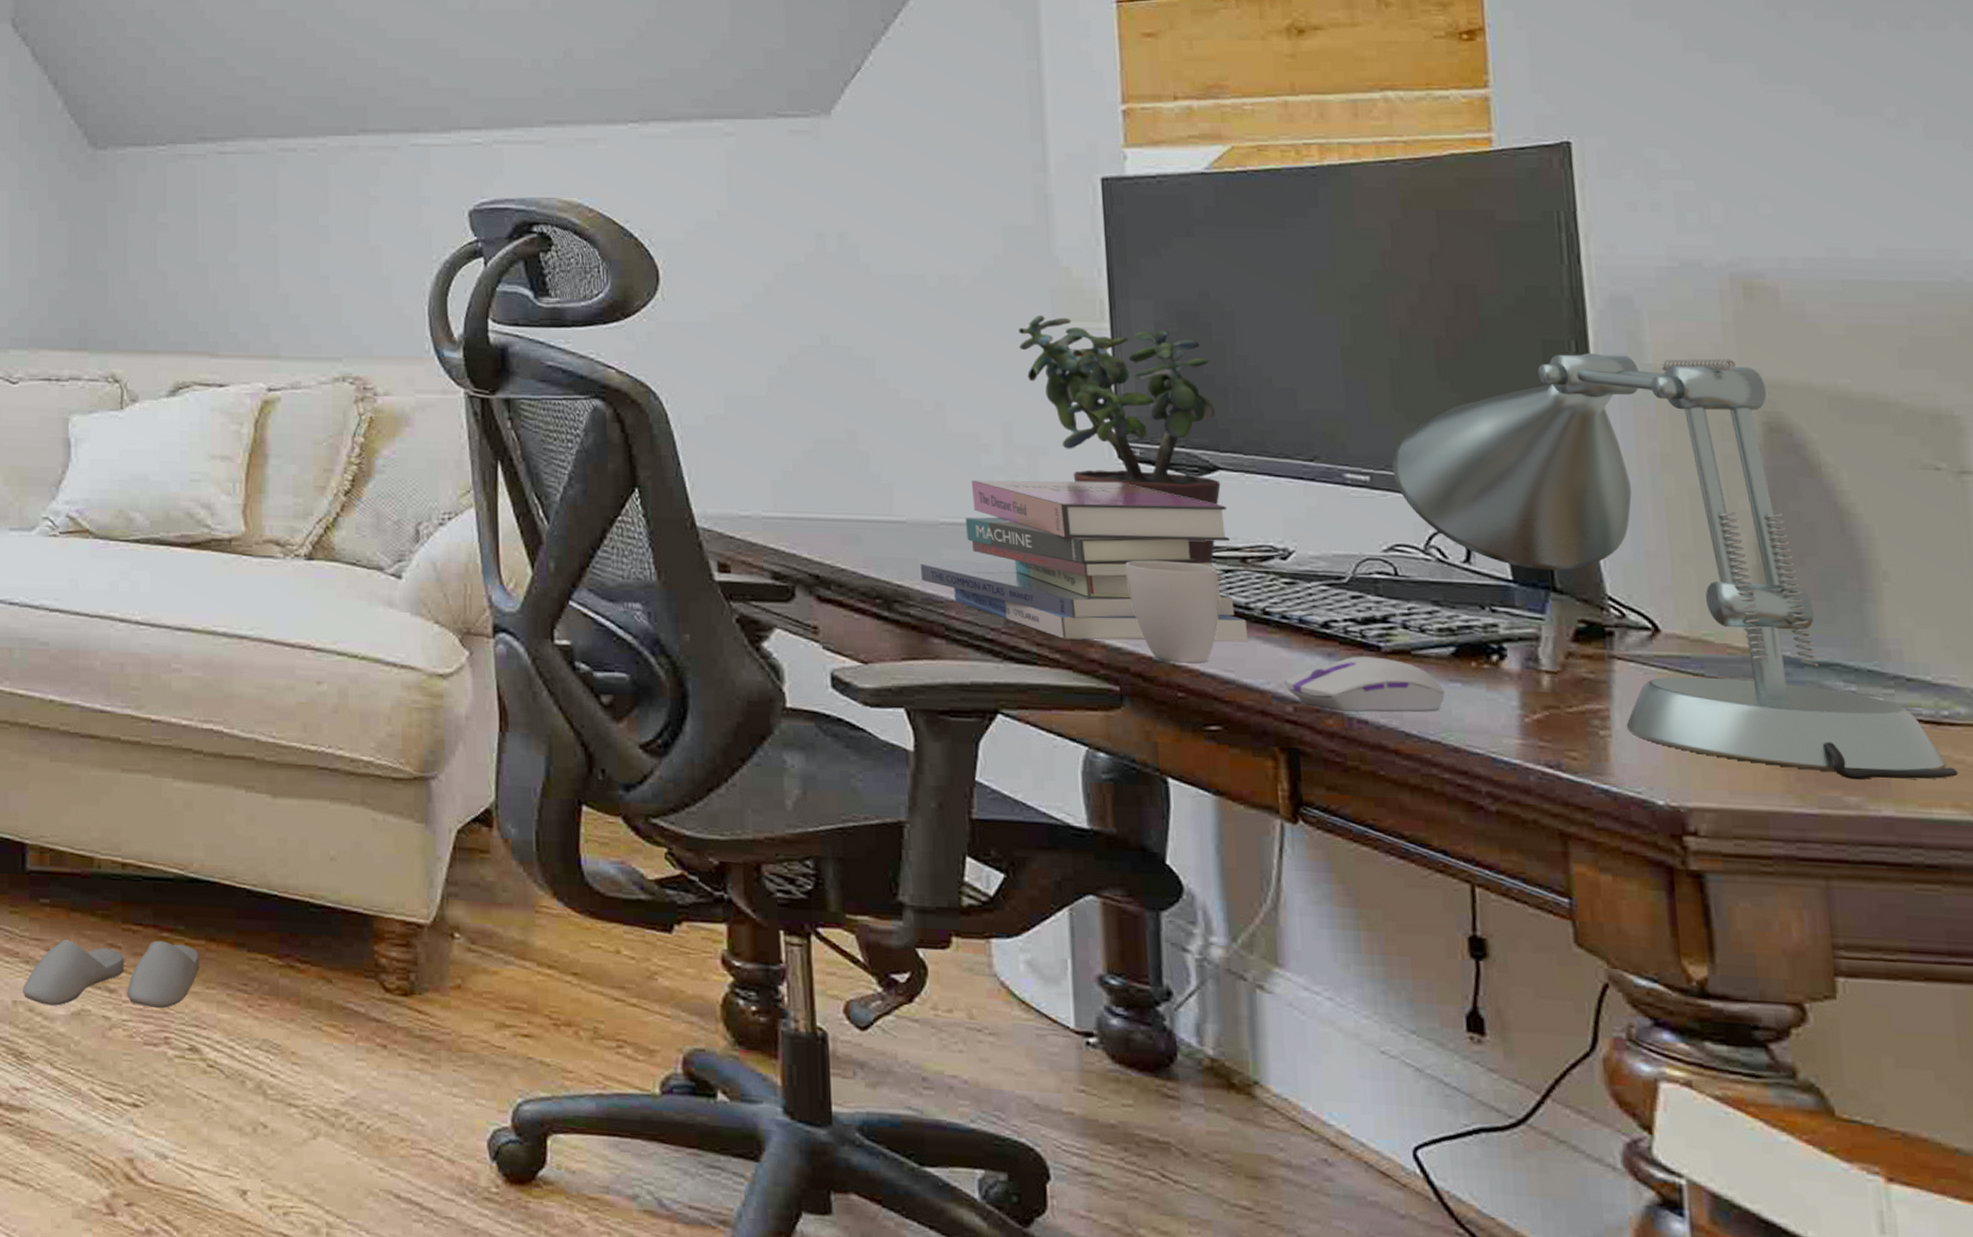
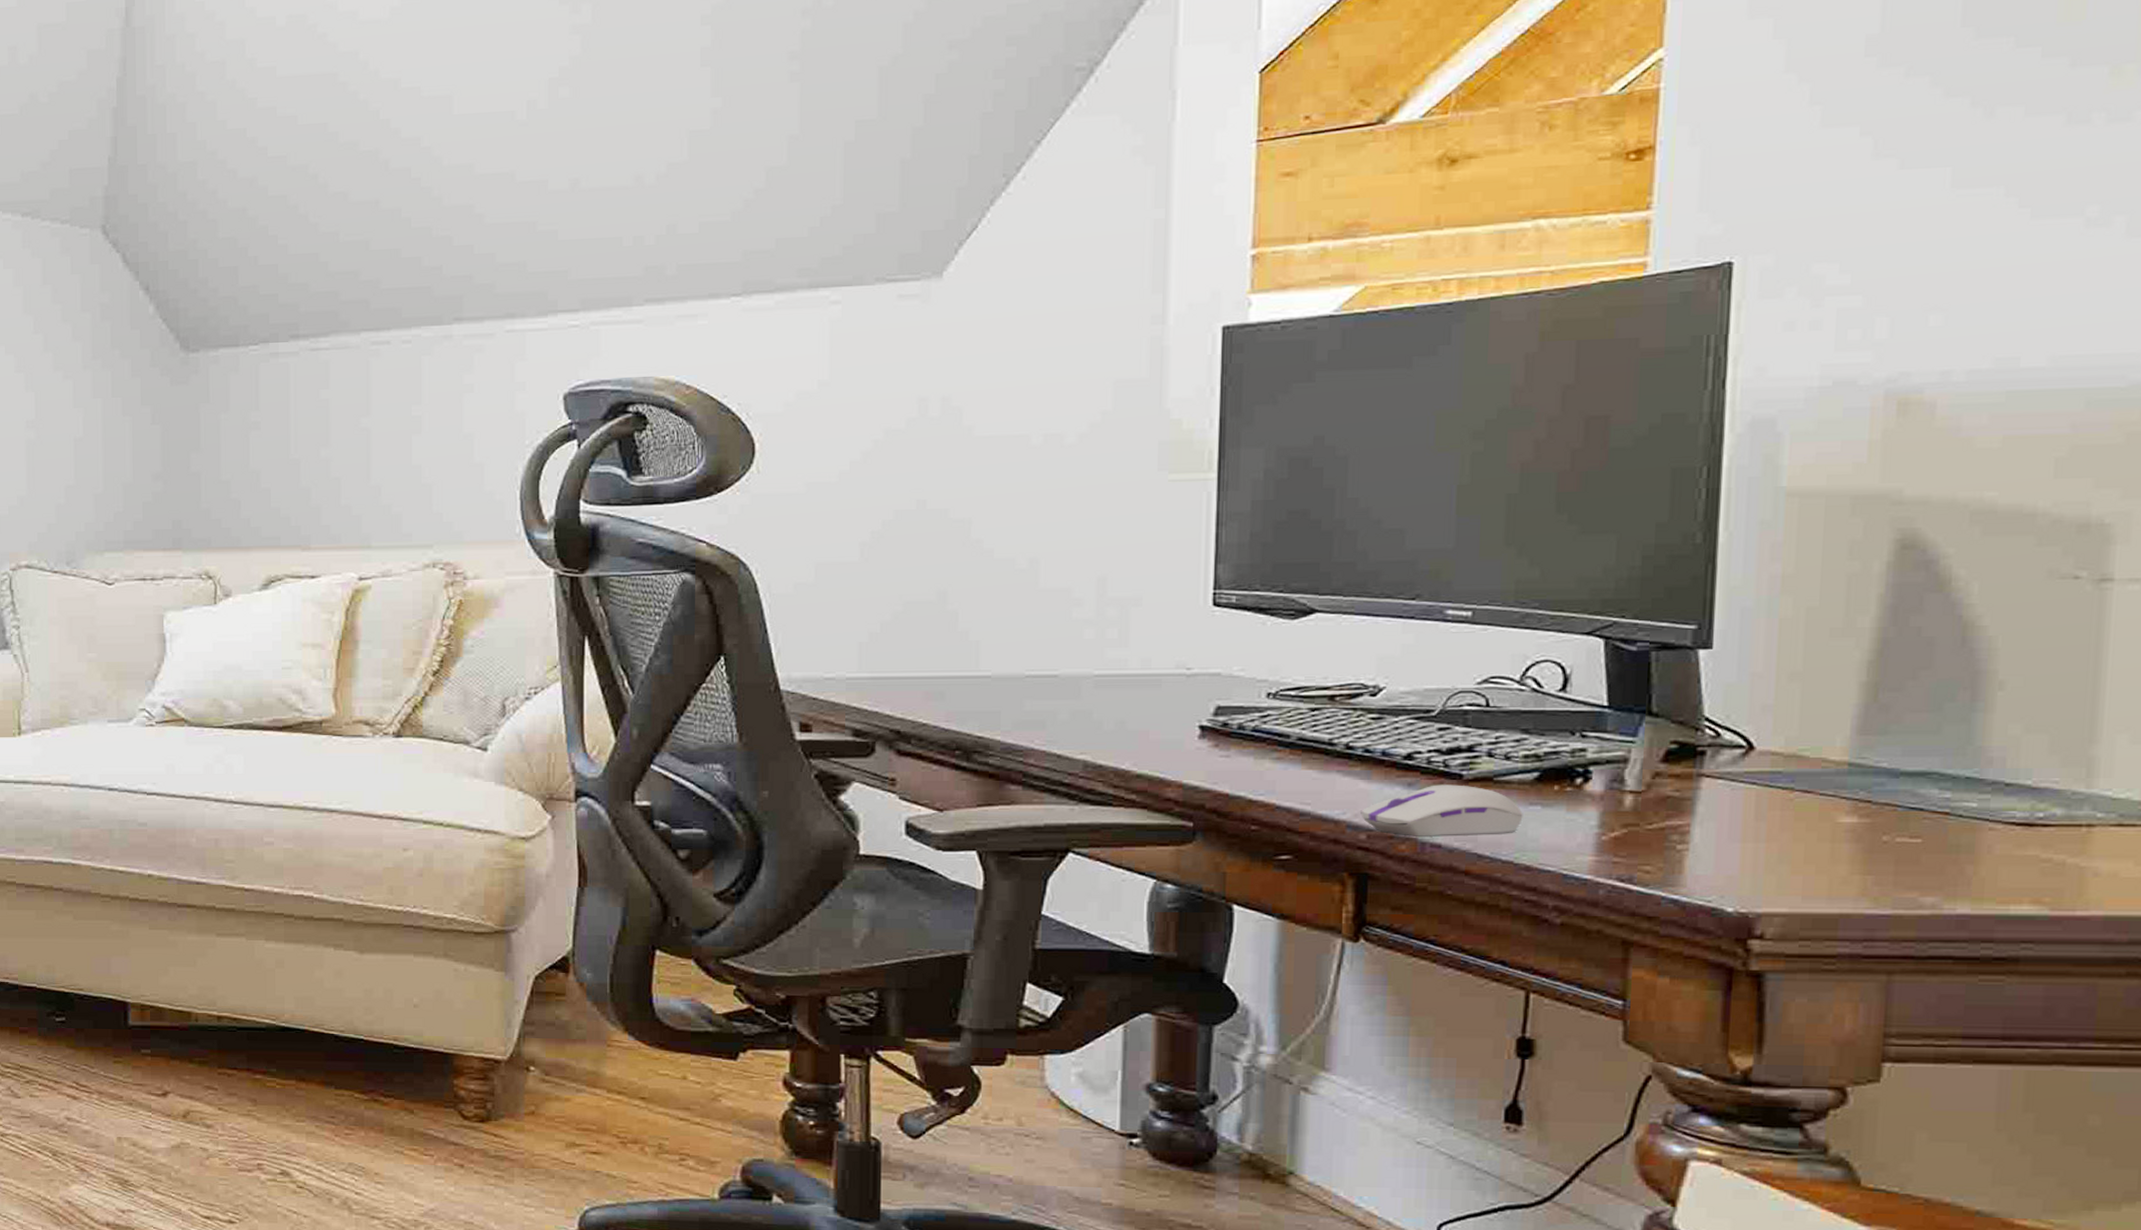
slippers: present [22,939,199,1009] -> none [126,1082,290,1140]
books: present [920,480,1249,643] -> none [1002,628,1329,780]
potted plant: present [1018,314,1221,564] -> none [1121,468,1318,703]
mug: present [1125,560,1220,664] -> none [1210,702,1304,798]
desk lamp: present [1392,353,1958,780] -> none [1497,477,2043,881]

